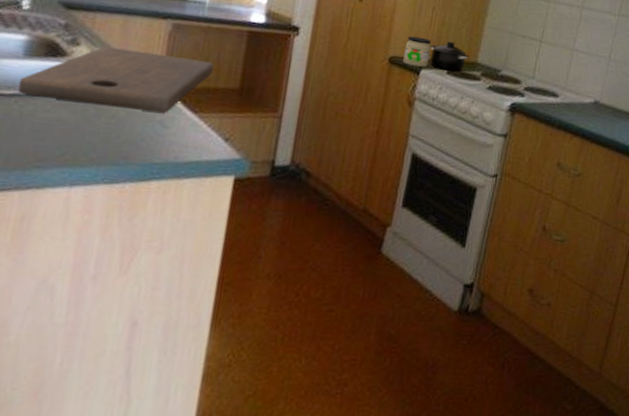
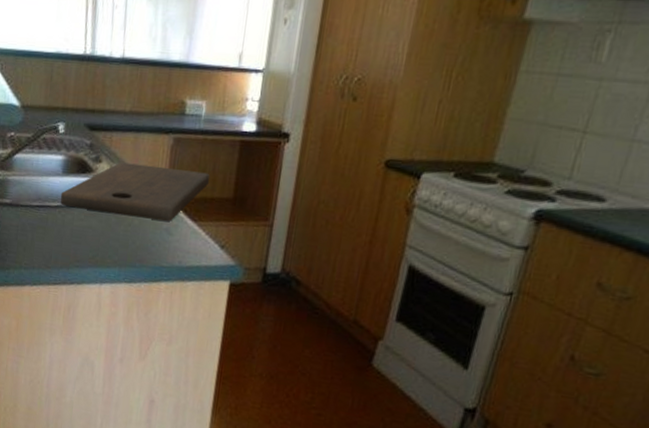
jar: present [403,36,431,68] -> none [401,135,436,171]
saucepan: present [430,41,469,72] -> none [434,139,483,175]

